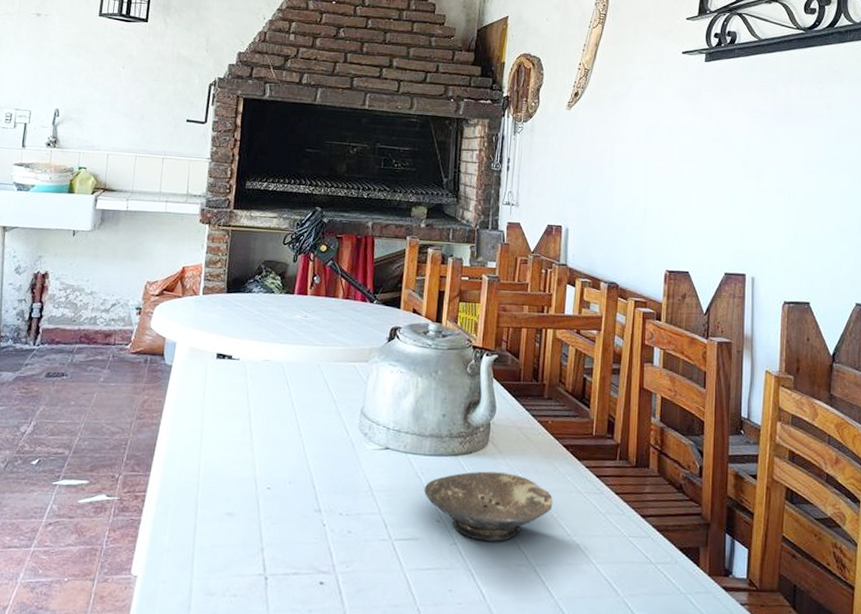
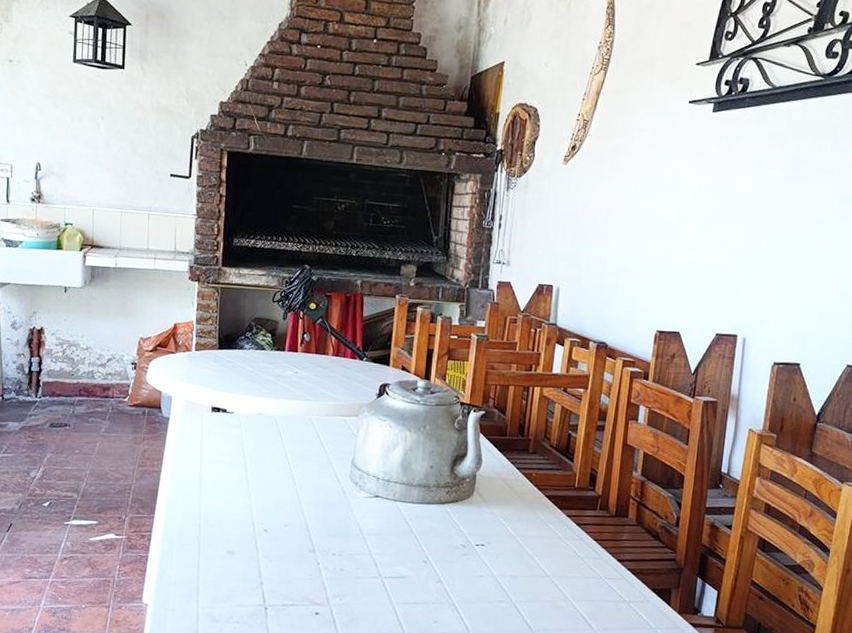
bowl: present [424,471,553,542] -> none [412,518,534,581]

